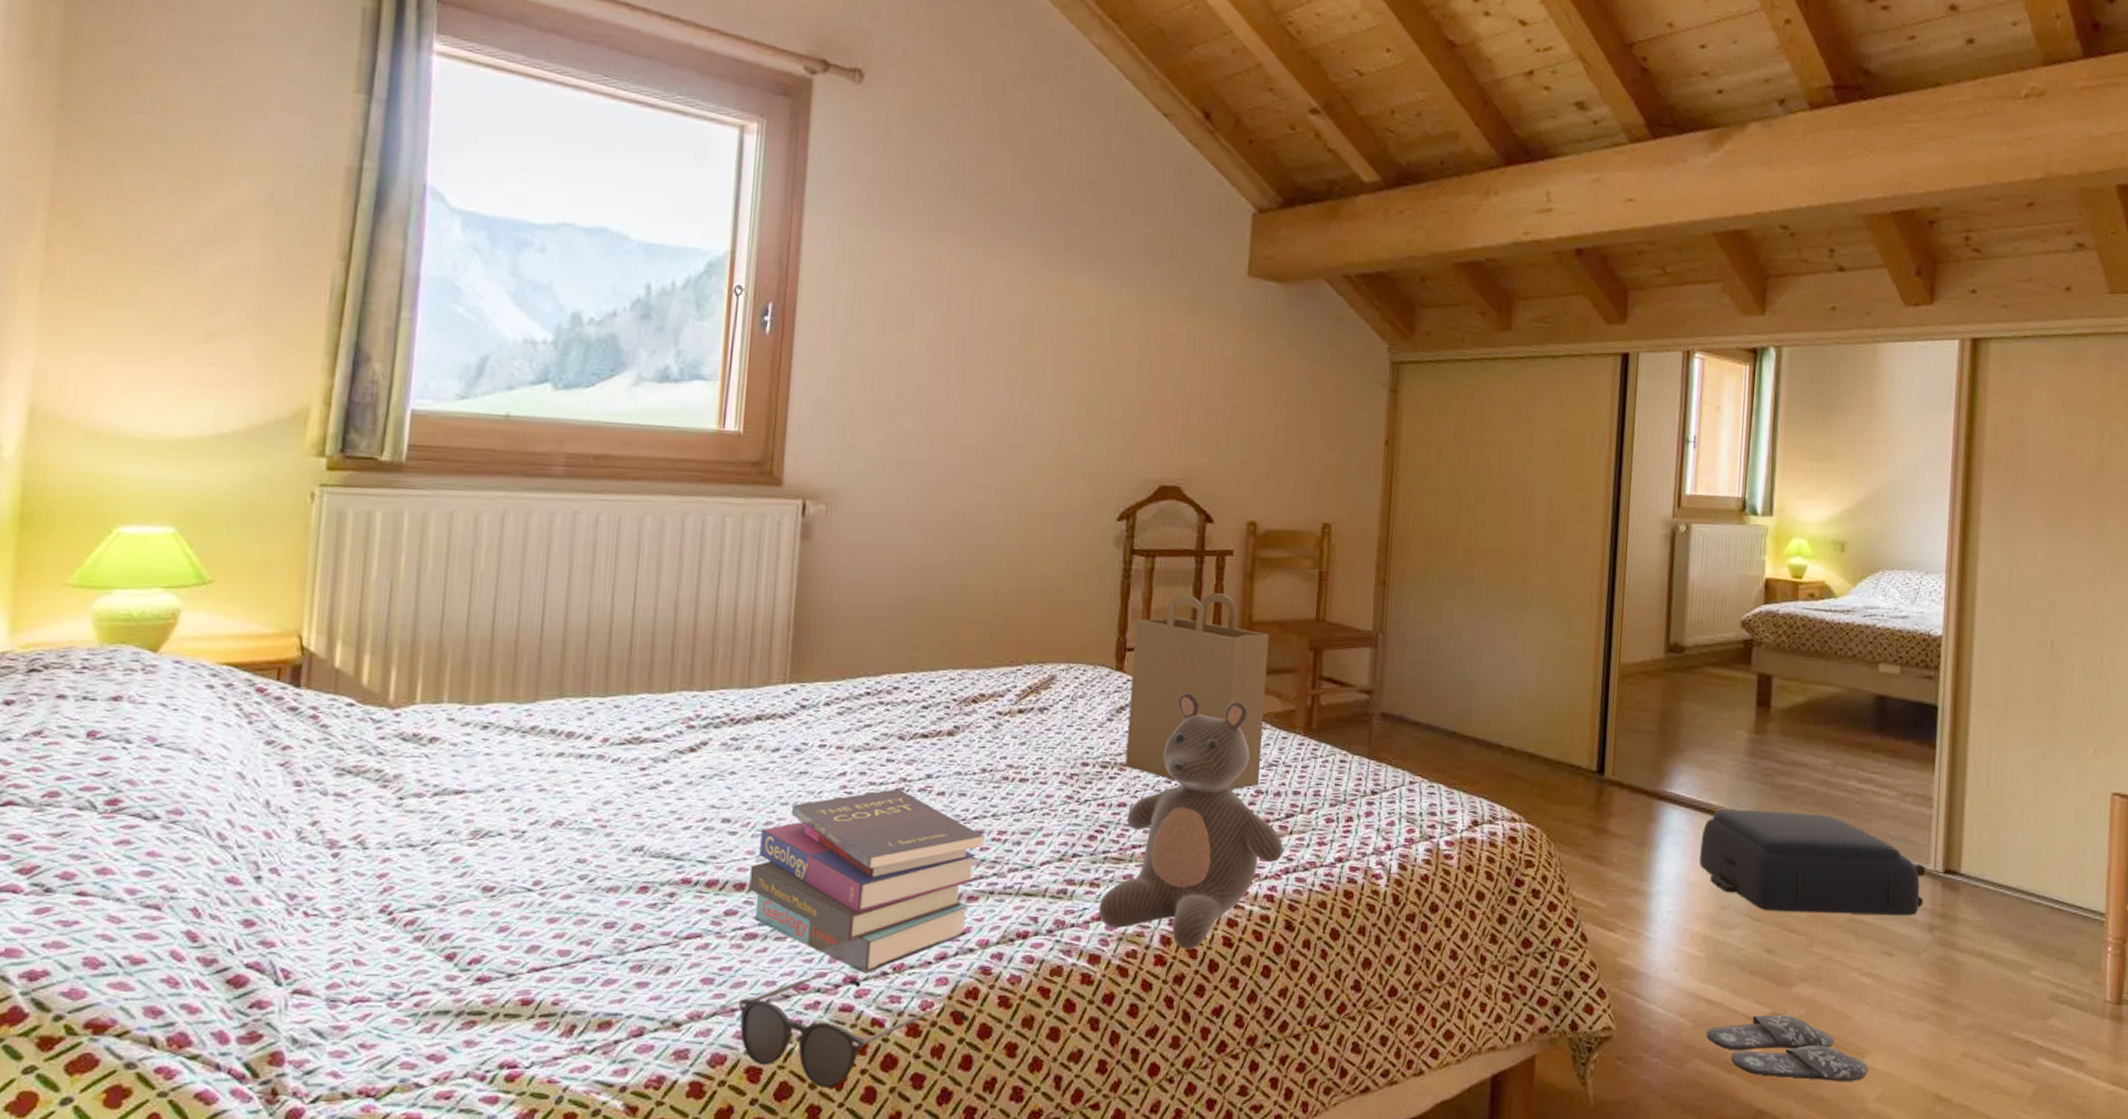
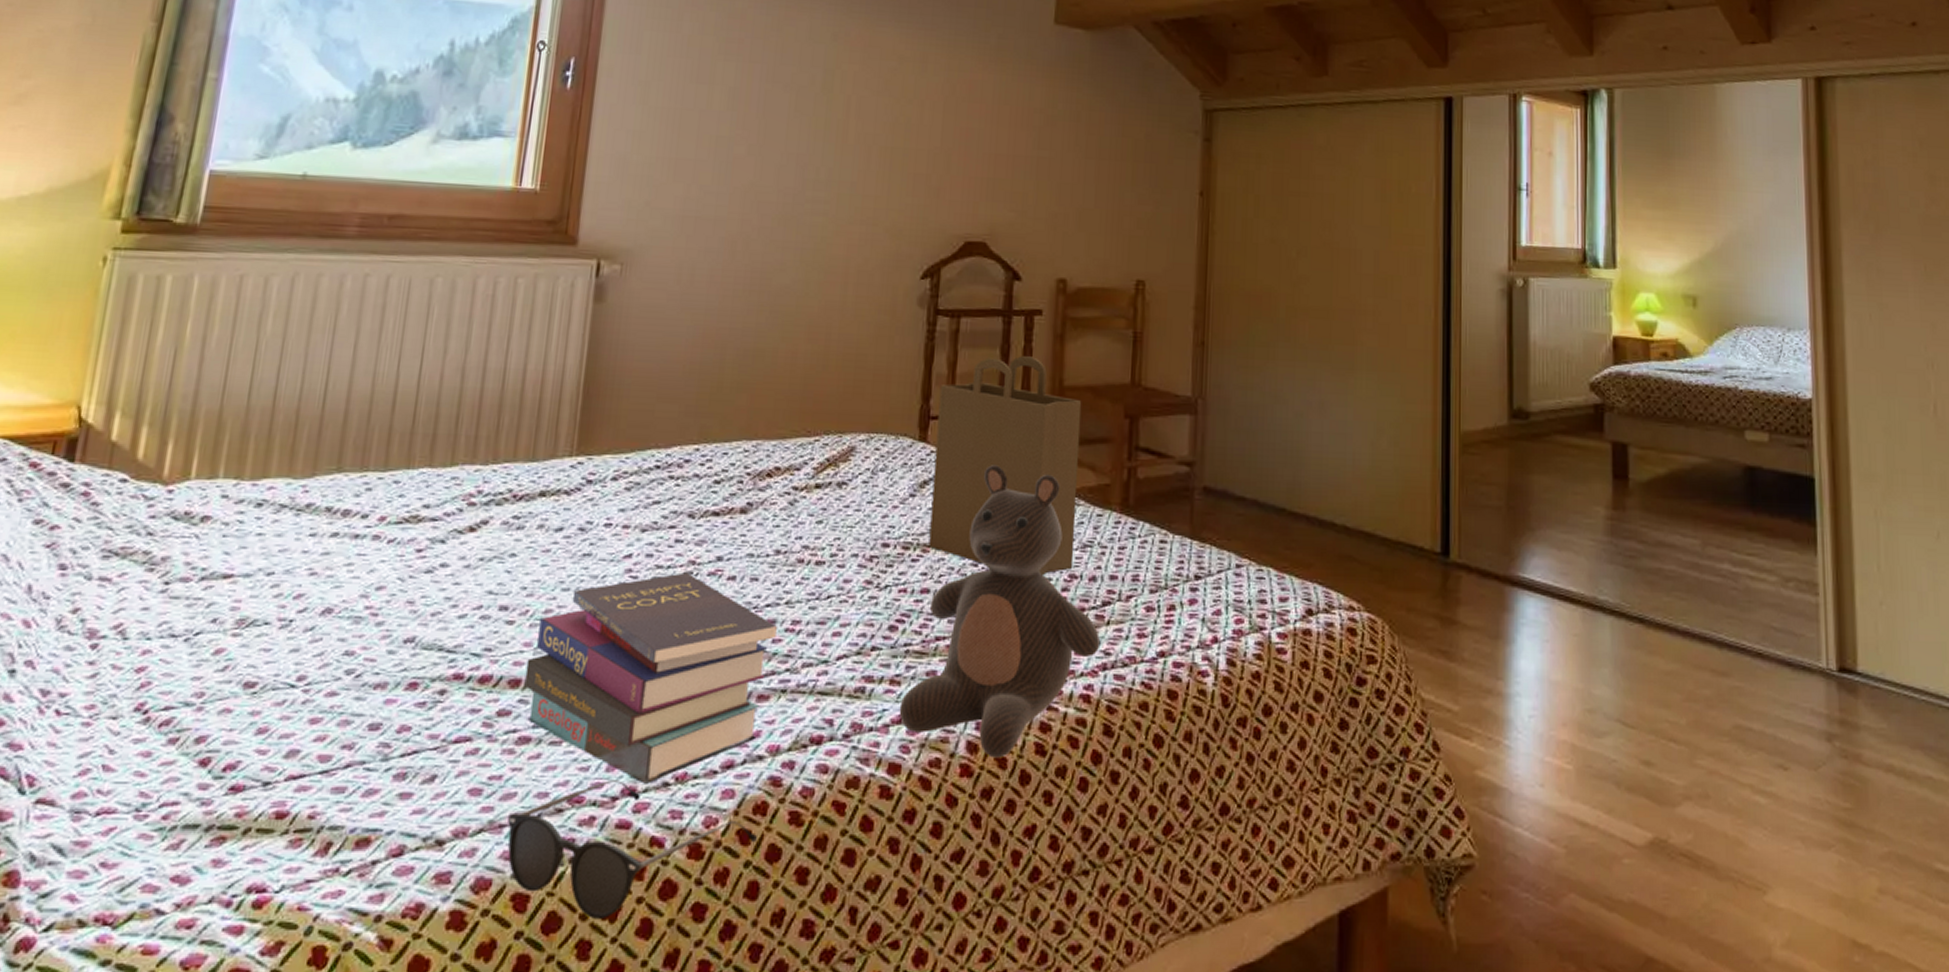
suitcase: present [1699,809,1926,916] -> none [1561,597,1818,723]
slippers: present [1706,1014,1869,1081] -> none [1581,839,1772,923]

